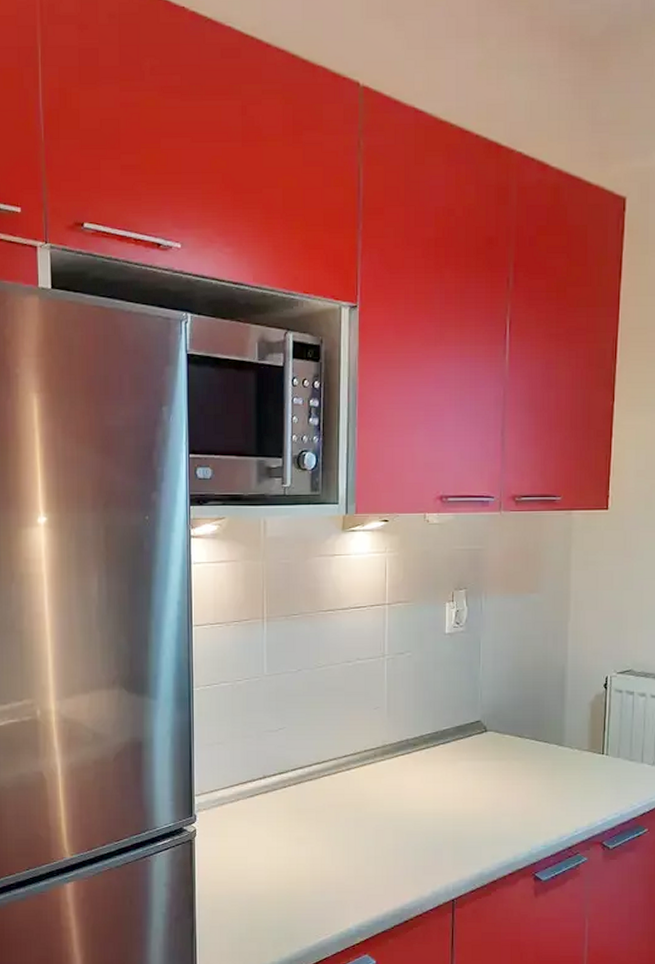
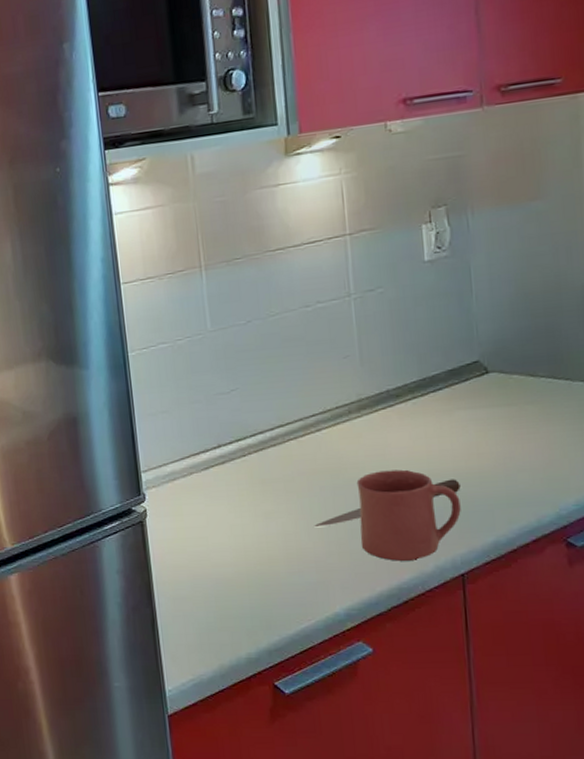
kitchen knife: none [338,818,457,853] -> present [314,479,461,526]
mug: none [375,808,456,886] -> present [356,469,461,561]

